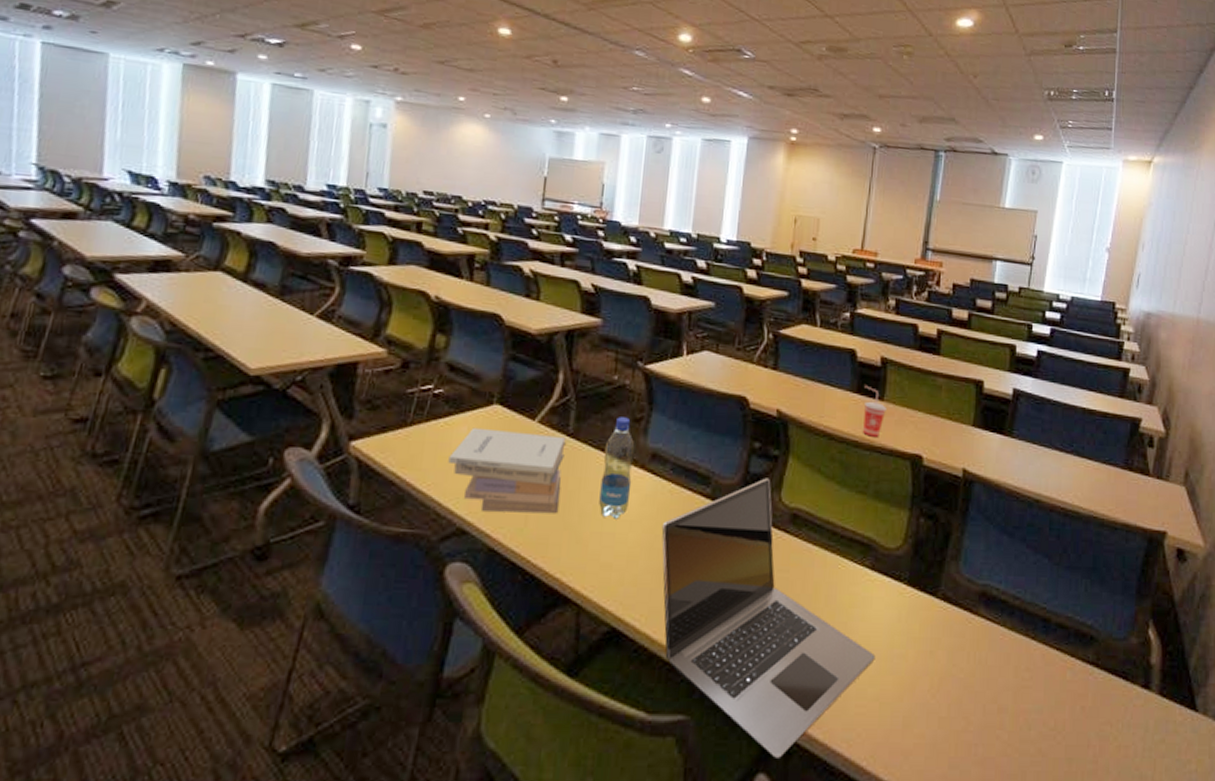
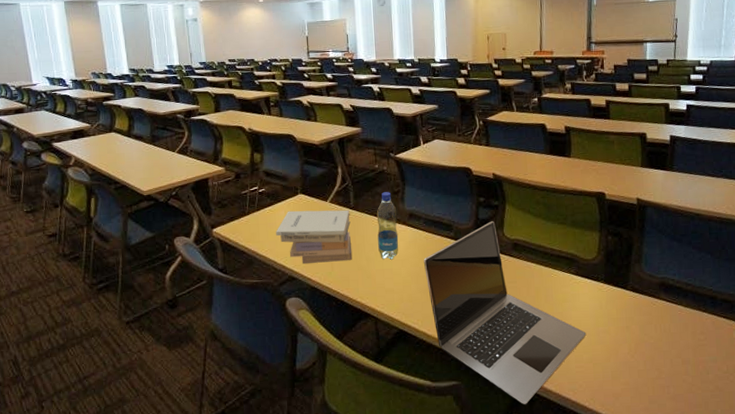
beverage cup: present [863,385,887,437] -> none [555,148,574,184]

